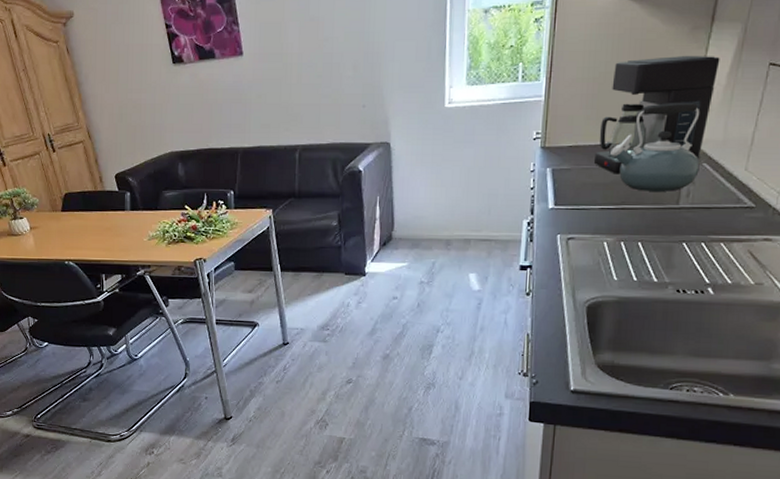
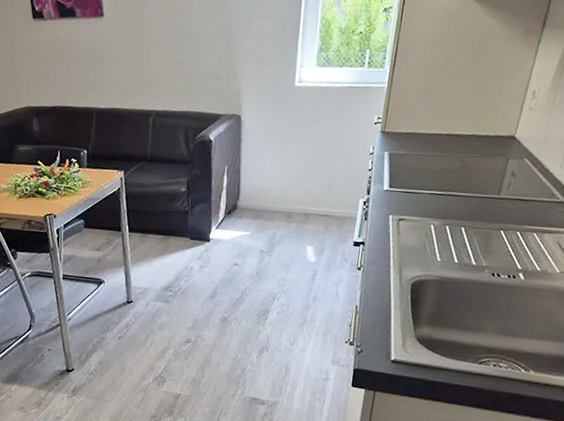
coffee maker: present [593,55,720,174] -> none [427,56,547,163]
kettle: present [610,102,700,192] -> none [443,99,526,183]

